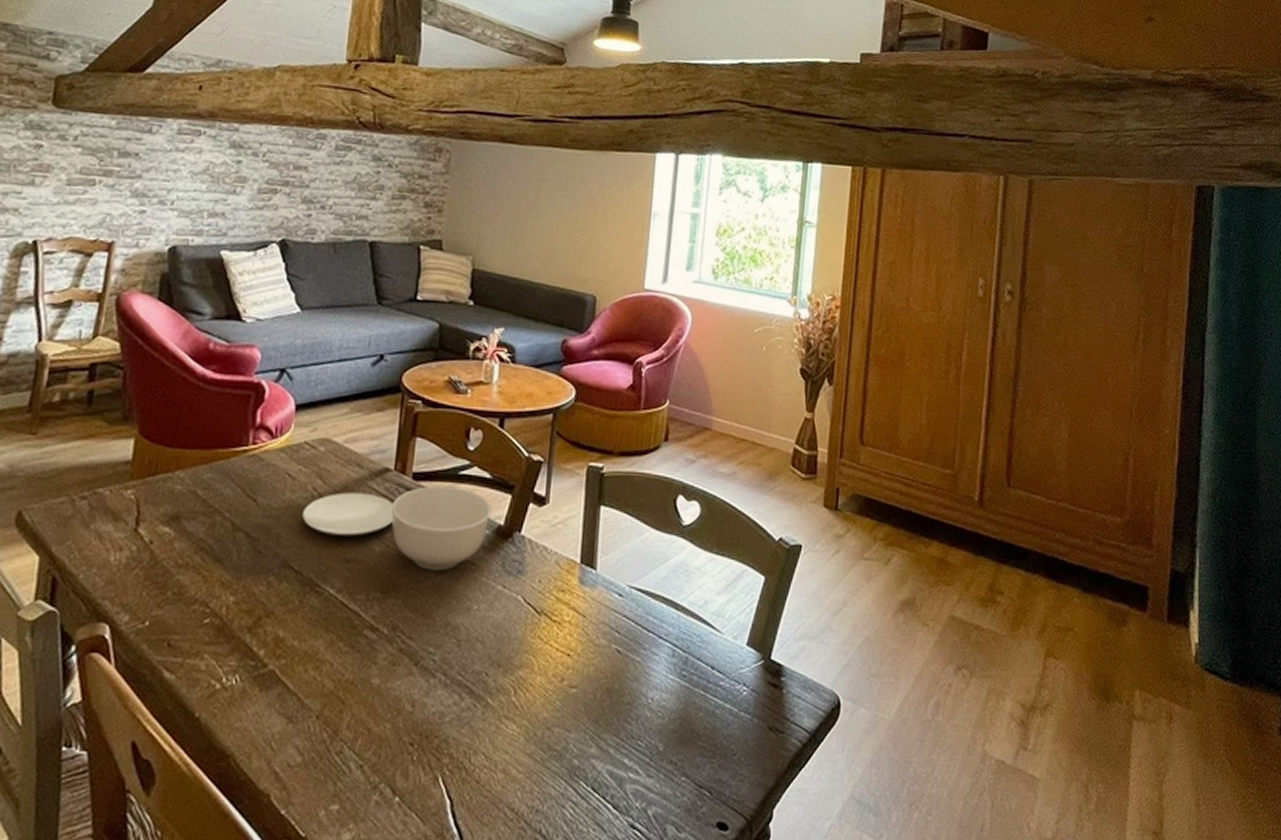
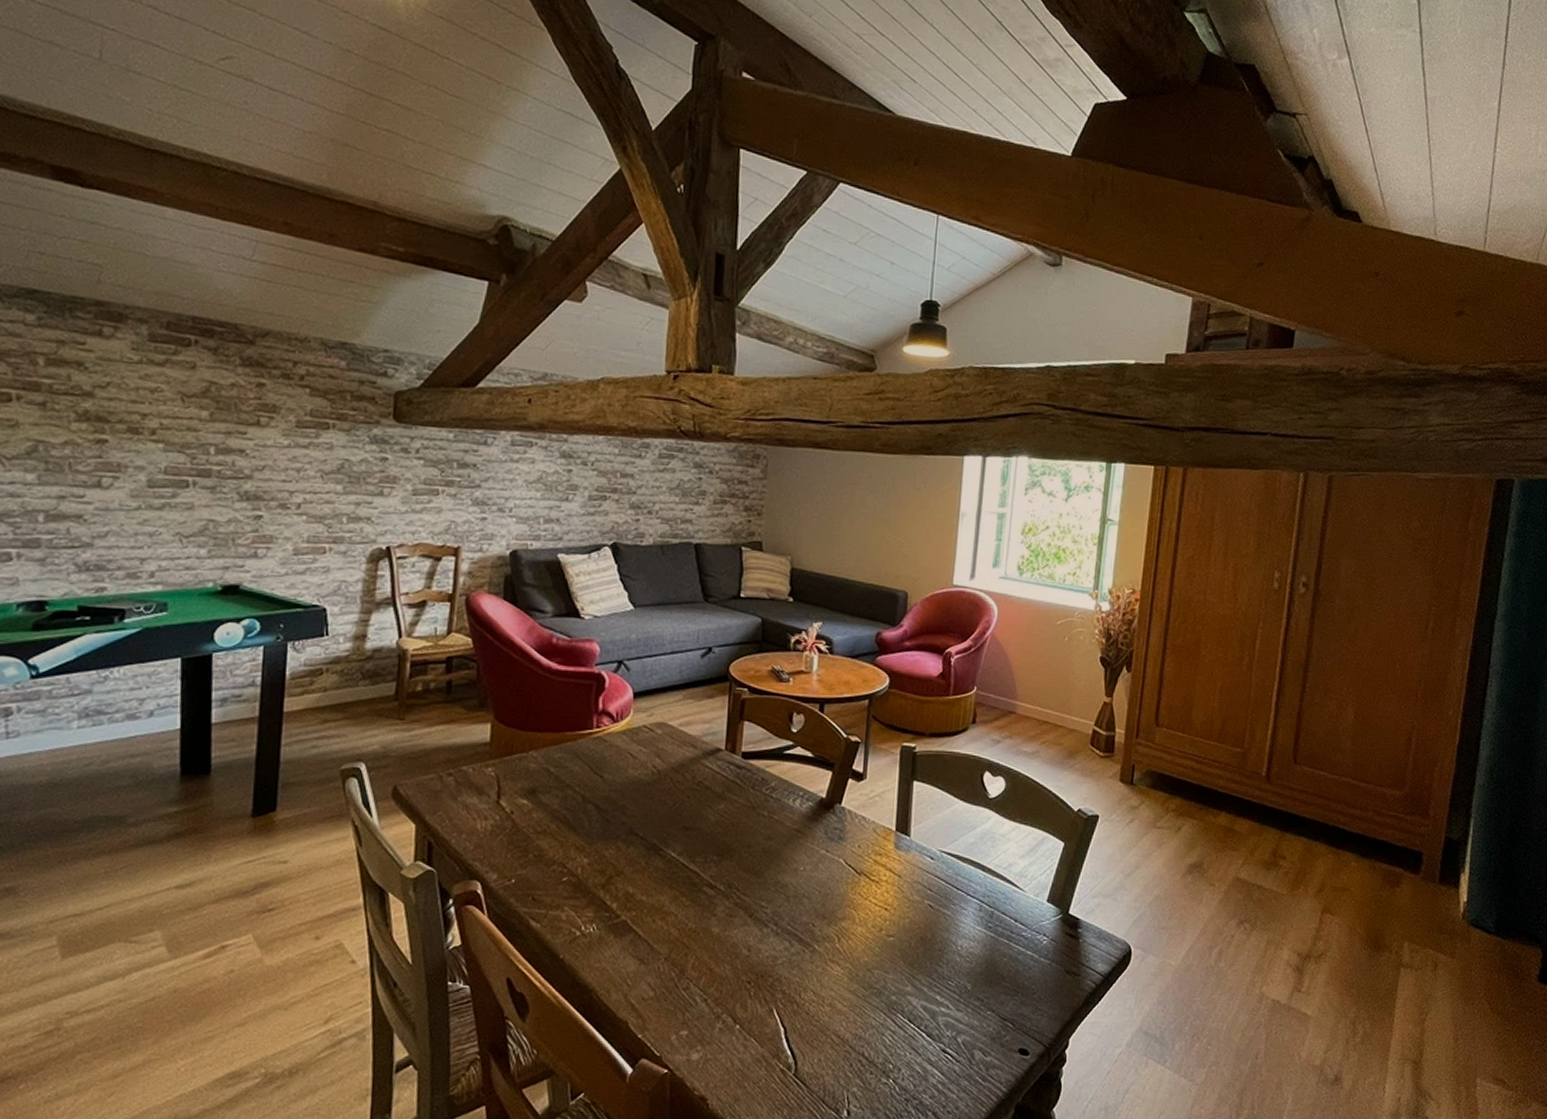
plate: present [302,492,394,536] -> none [644,769,727,808]
bowl: present [391,485,492,571] -> none [724,763,814,837]

